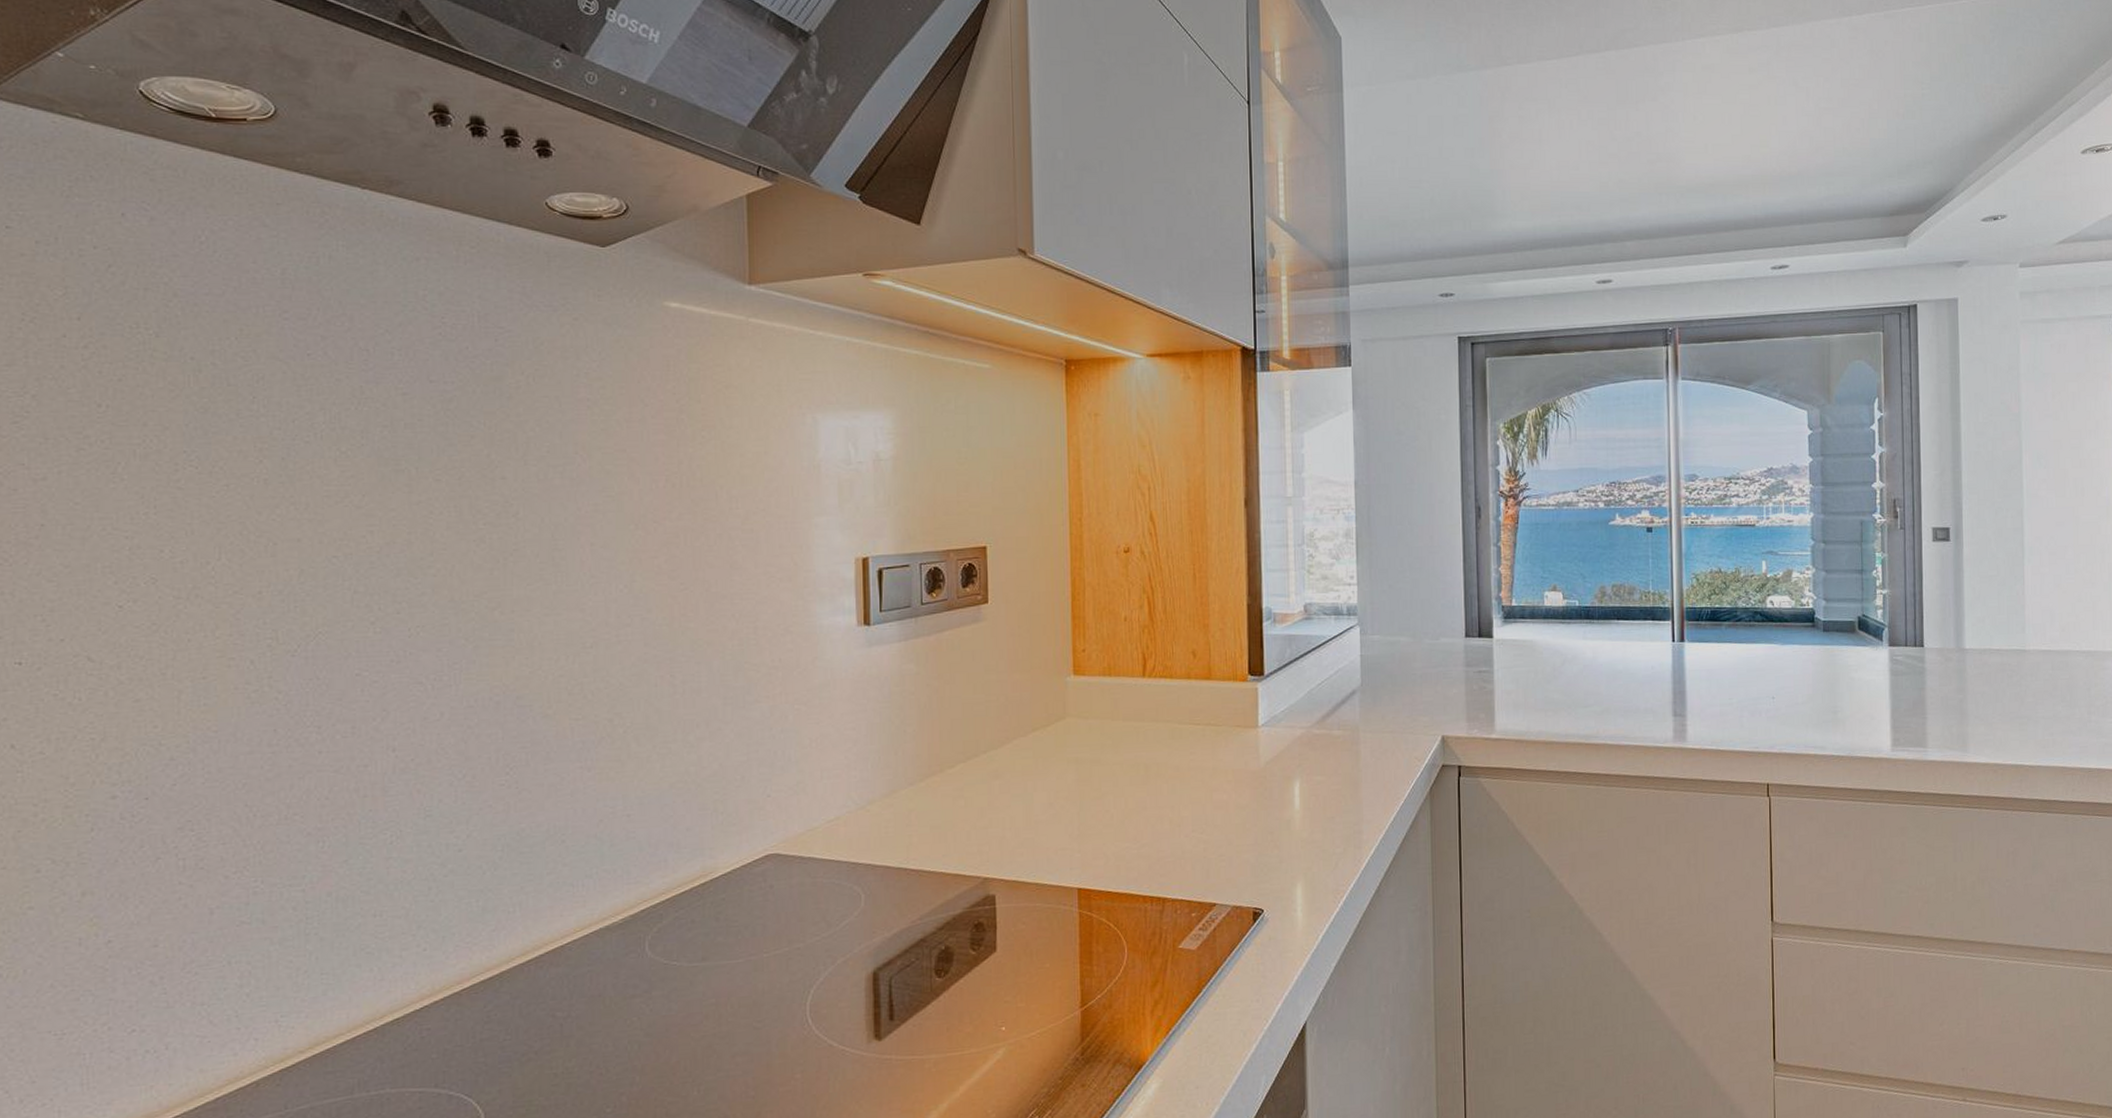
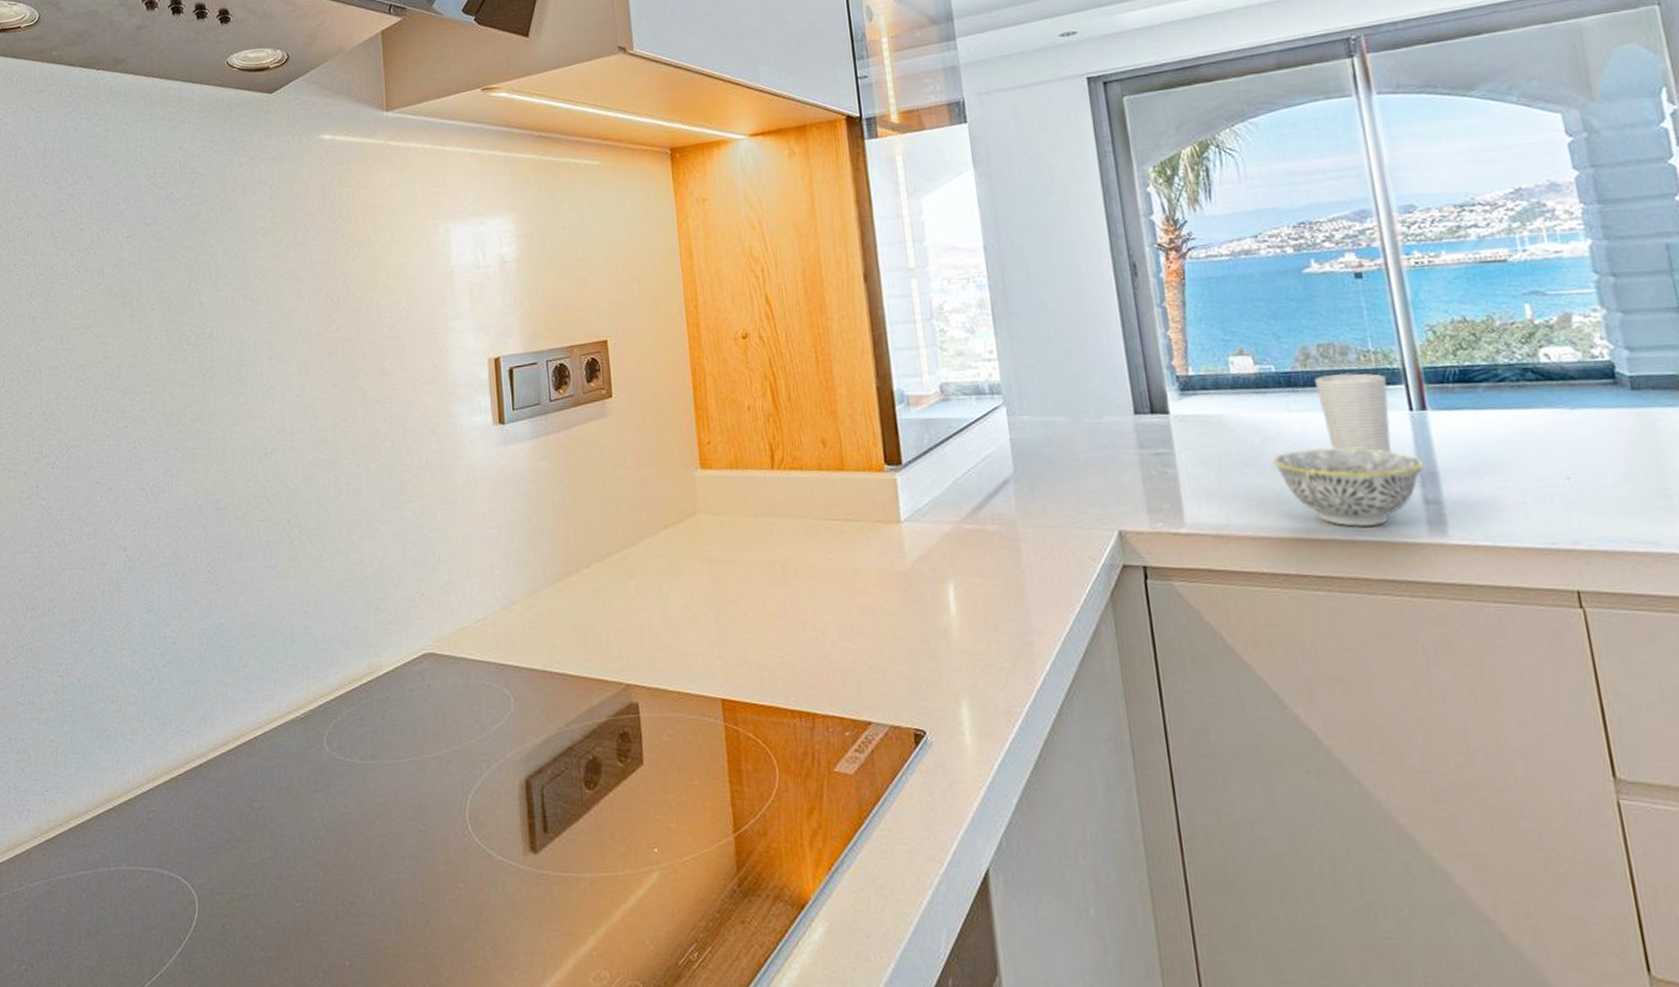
bowl: none [1567,669,1677,734] -> present [1272,447,1424,527]
cup: none [1606,609,1659,676] -> present [1313,372,1391,453]

